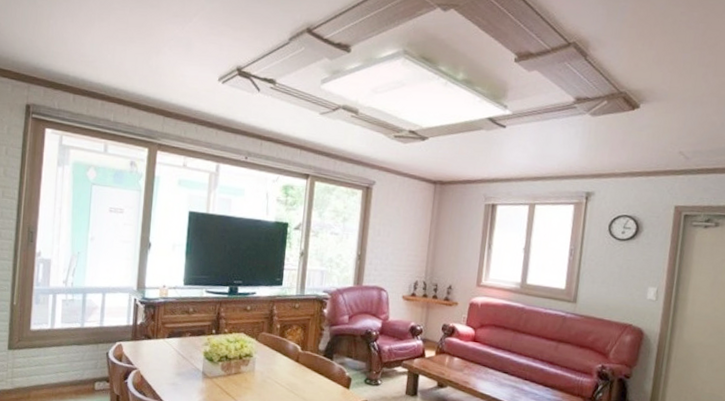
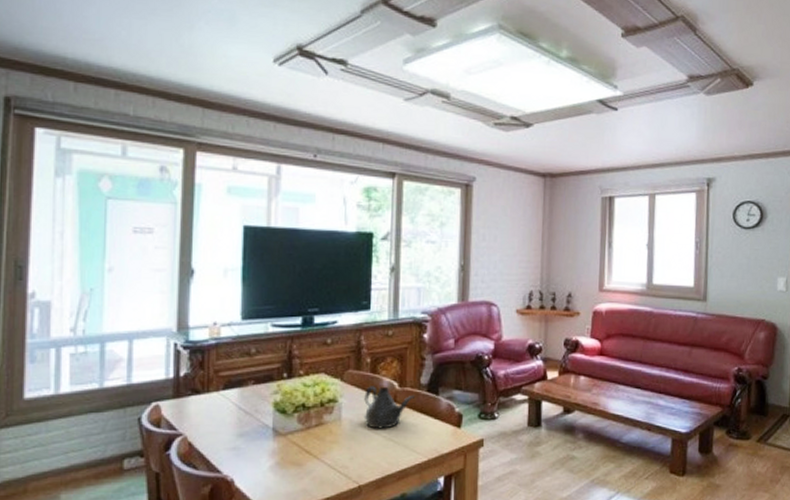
teapot: none [272,347,314,383] -> present [364,386,416,429]

